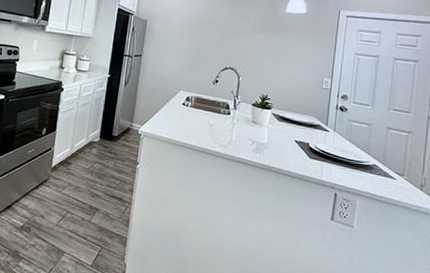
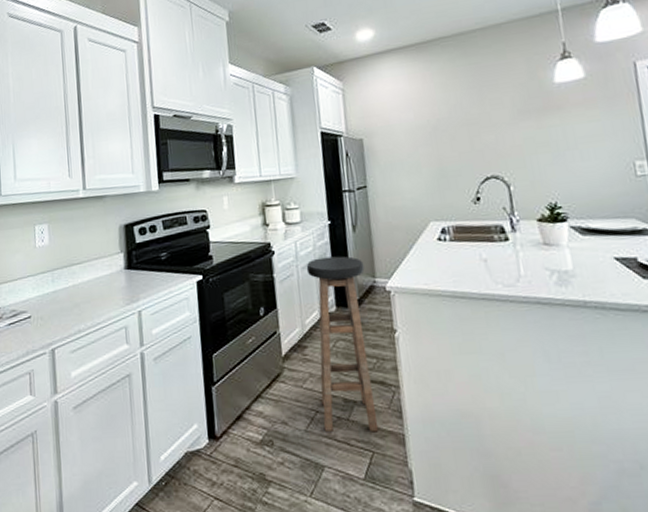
bar stool: none [70,100,127,234] -> present [306,256,379,433]

